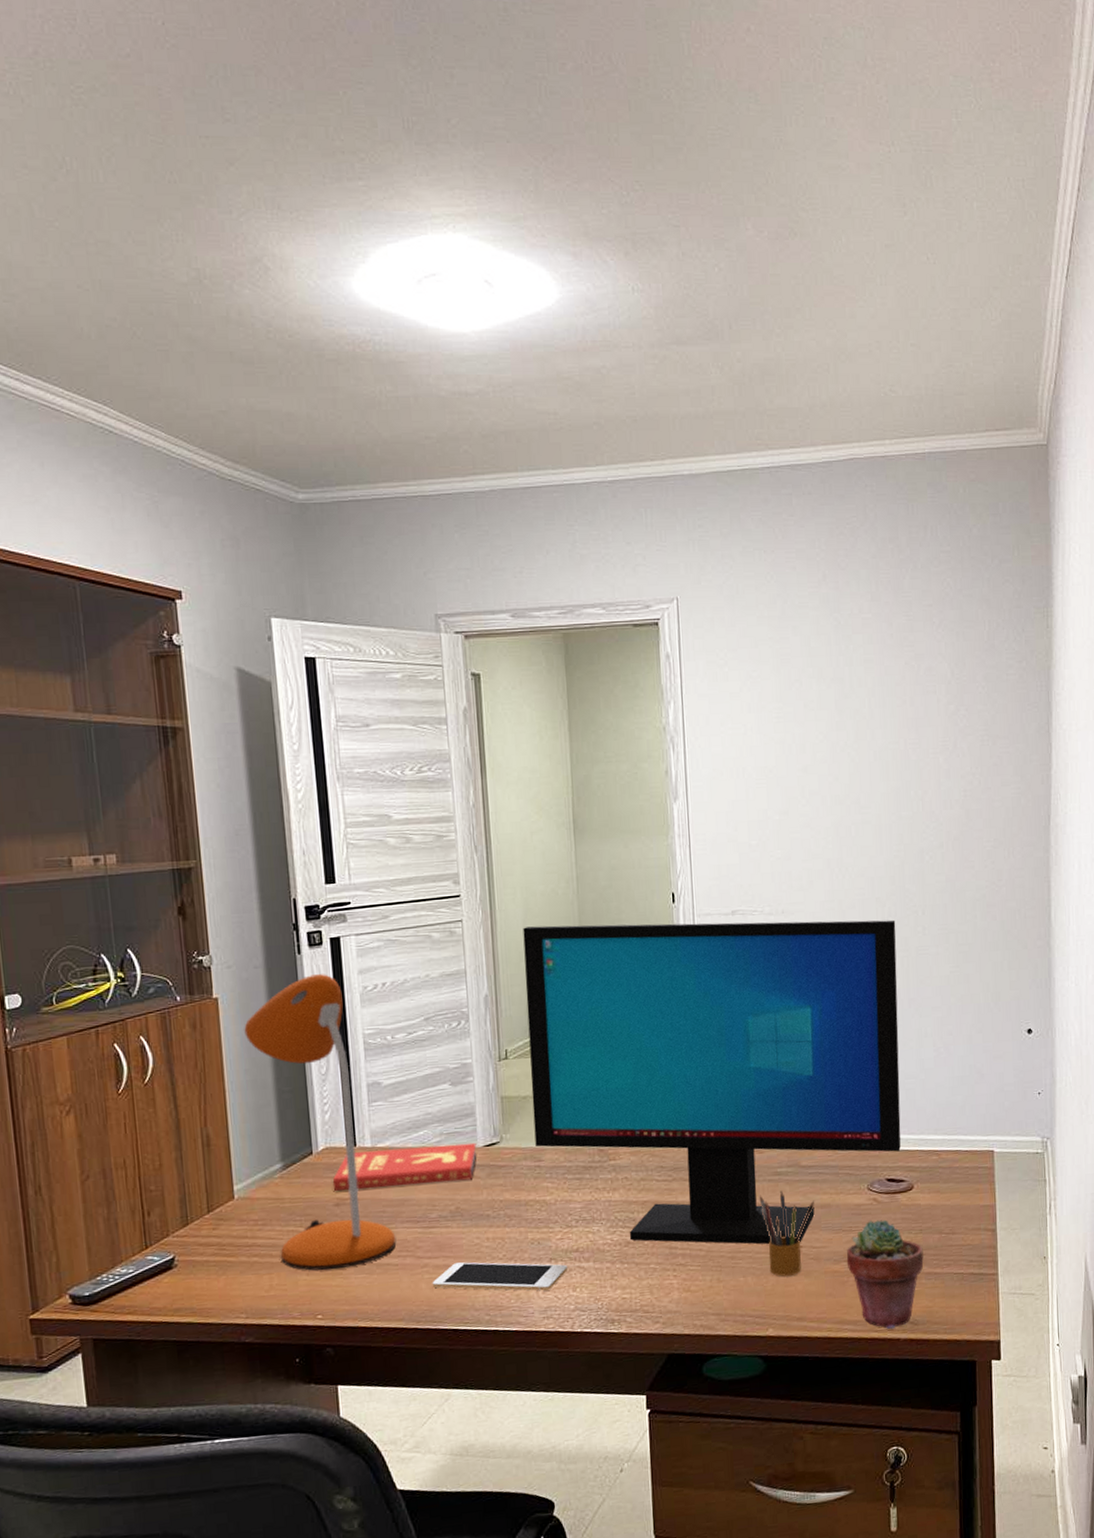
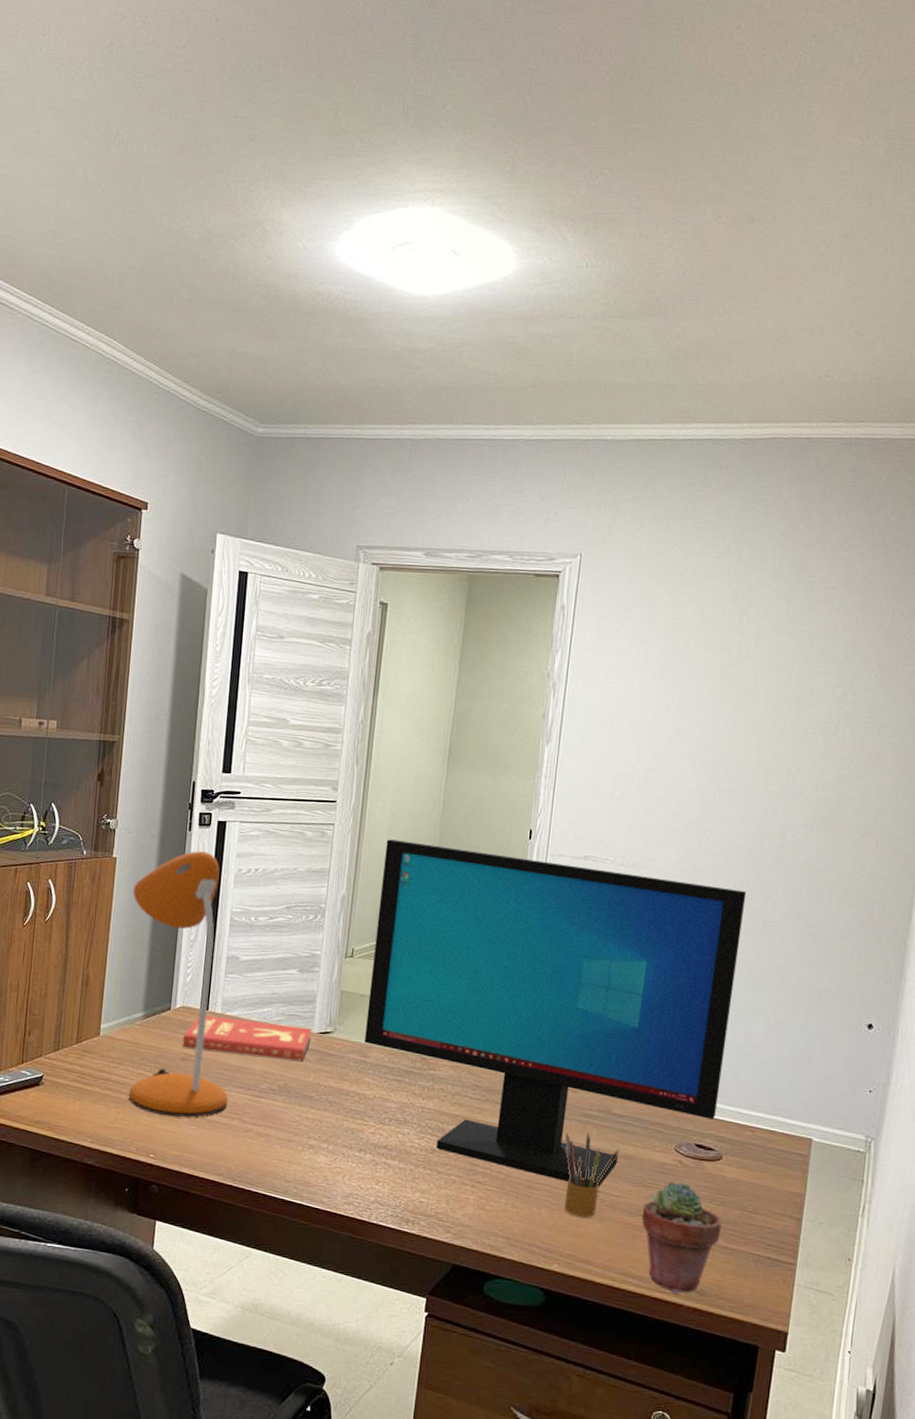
cell phone: present [432,1262,567,1291] -> none [251,1134,374,1178]

